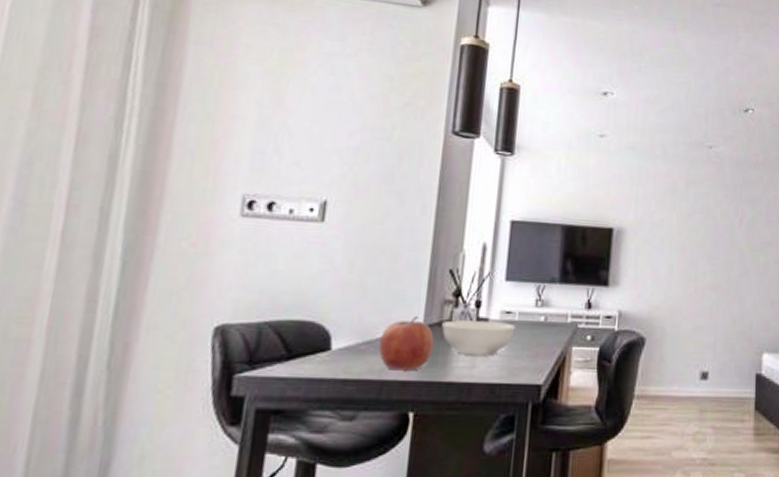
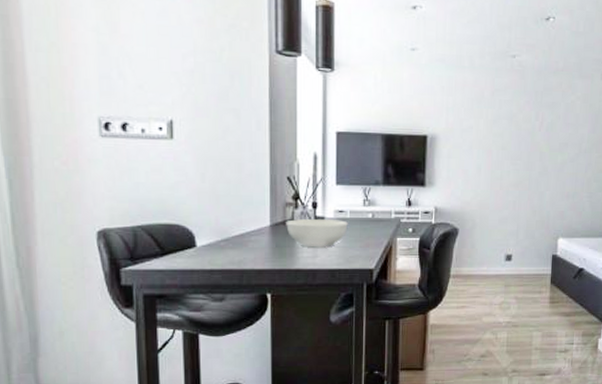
fruit: present [379,315,435,371] -> none [236,216,281,261]

